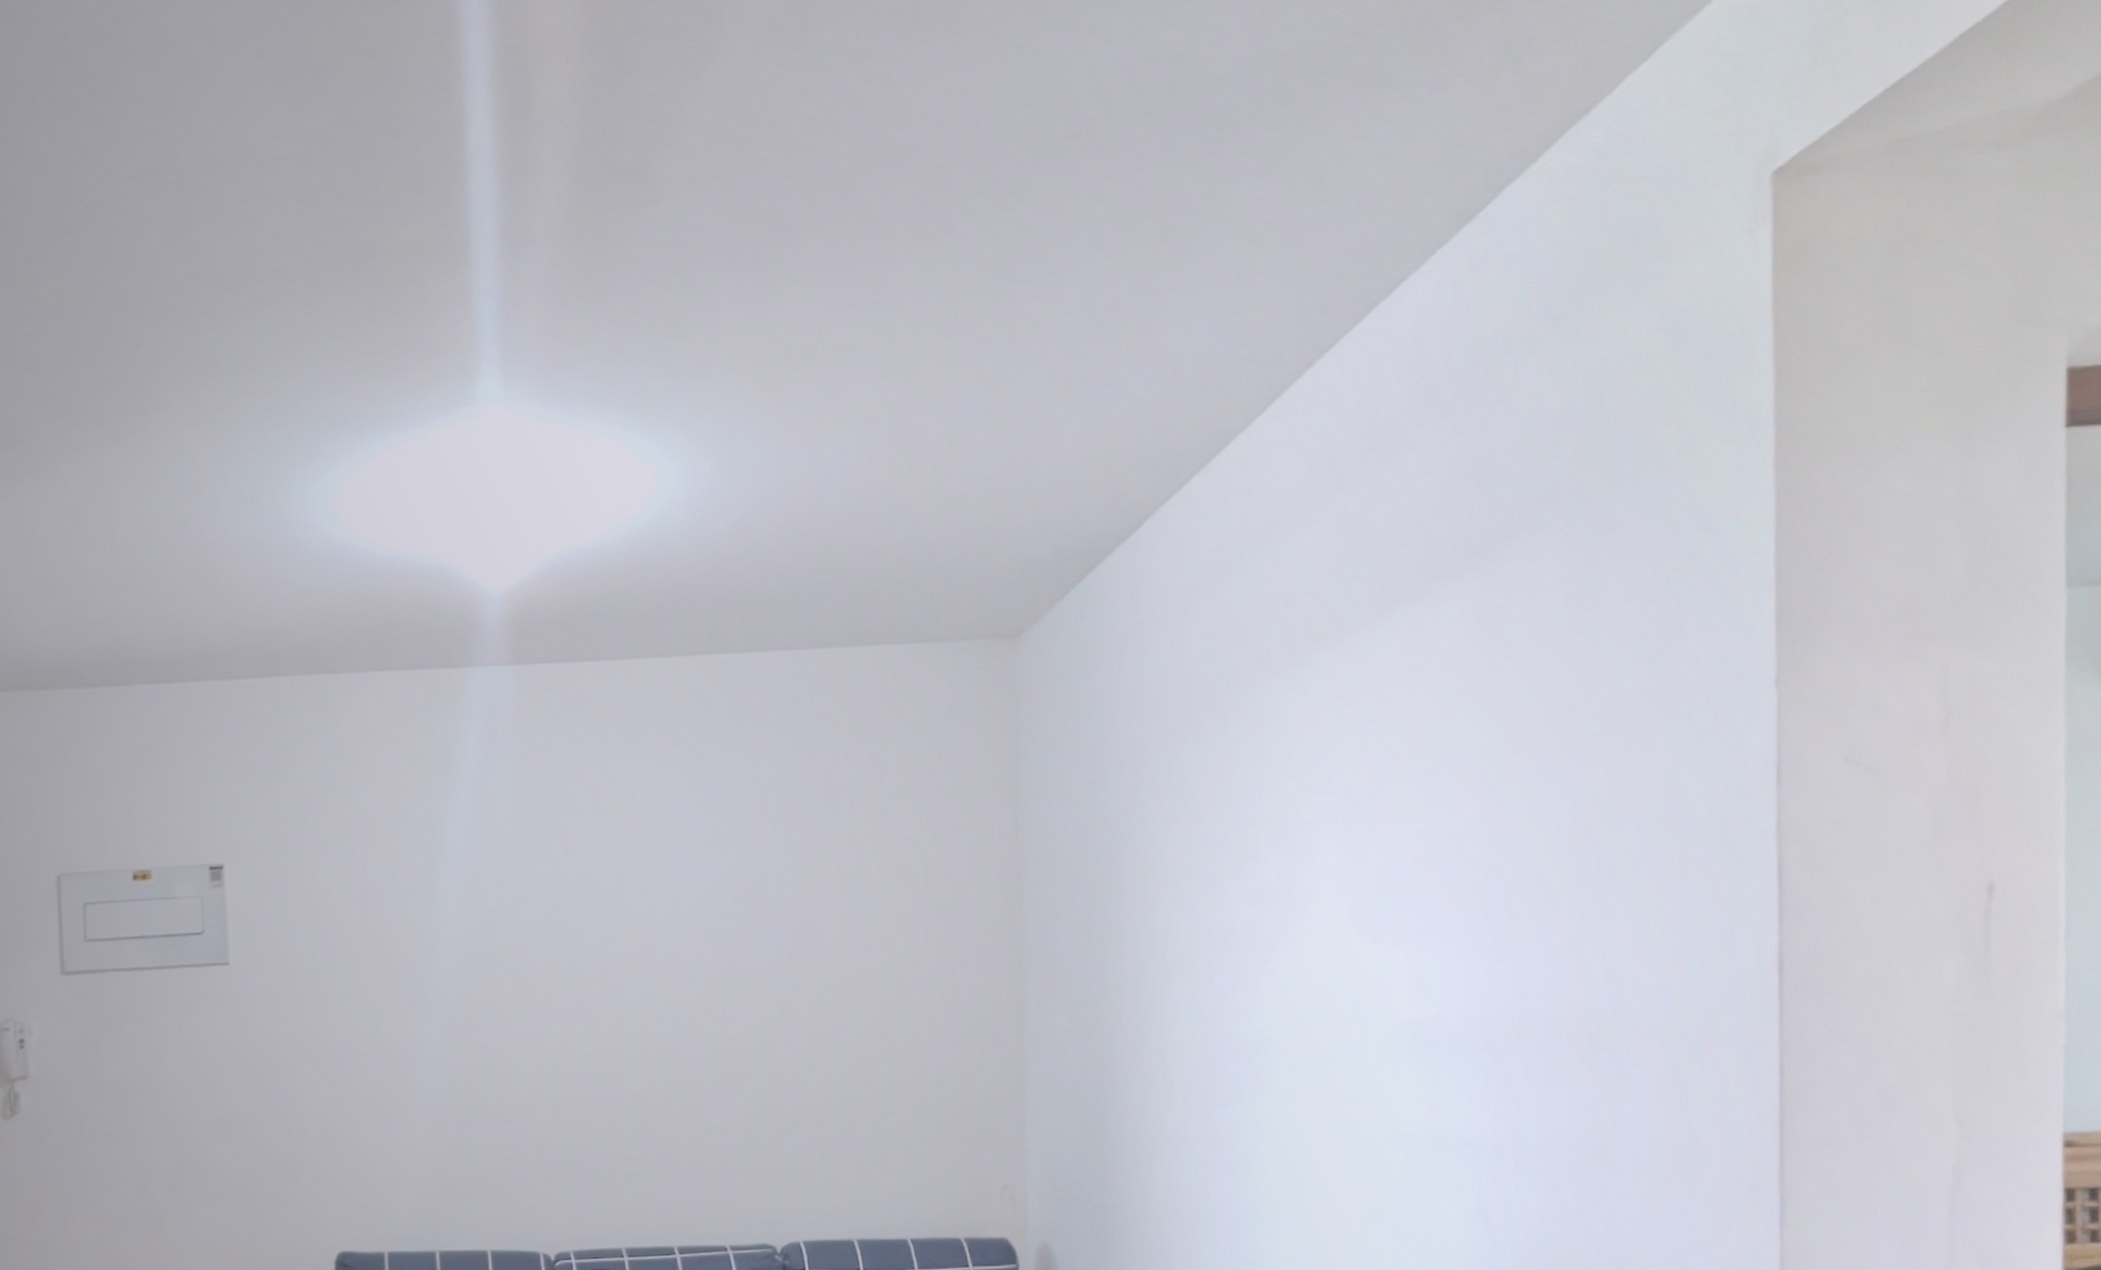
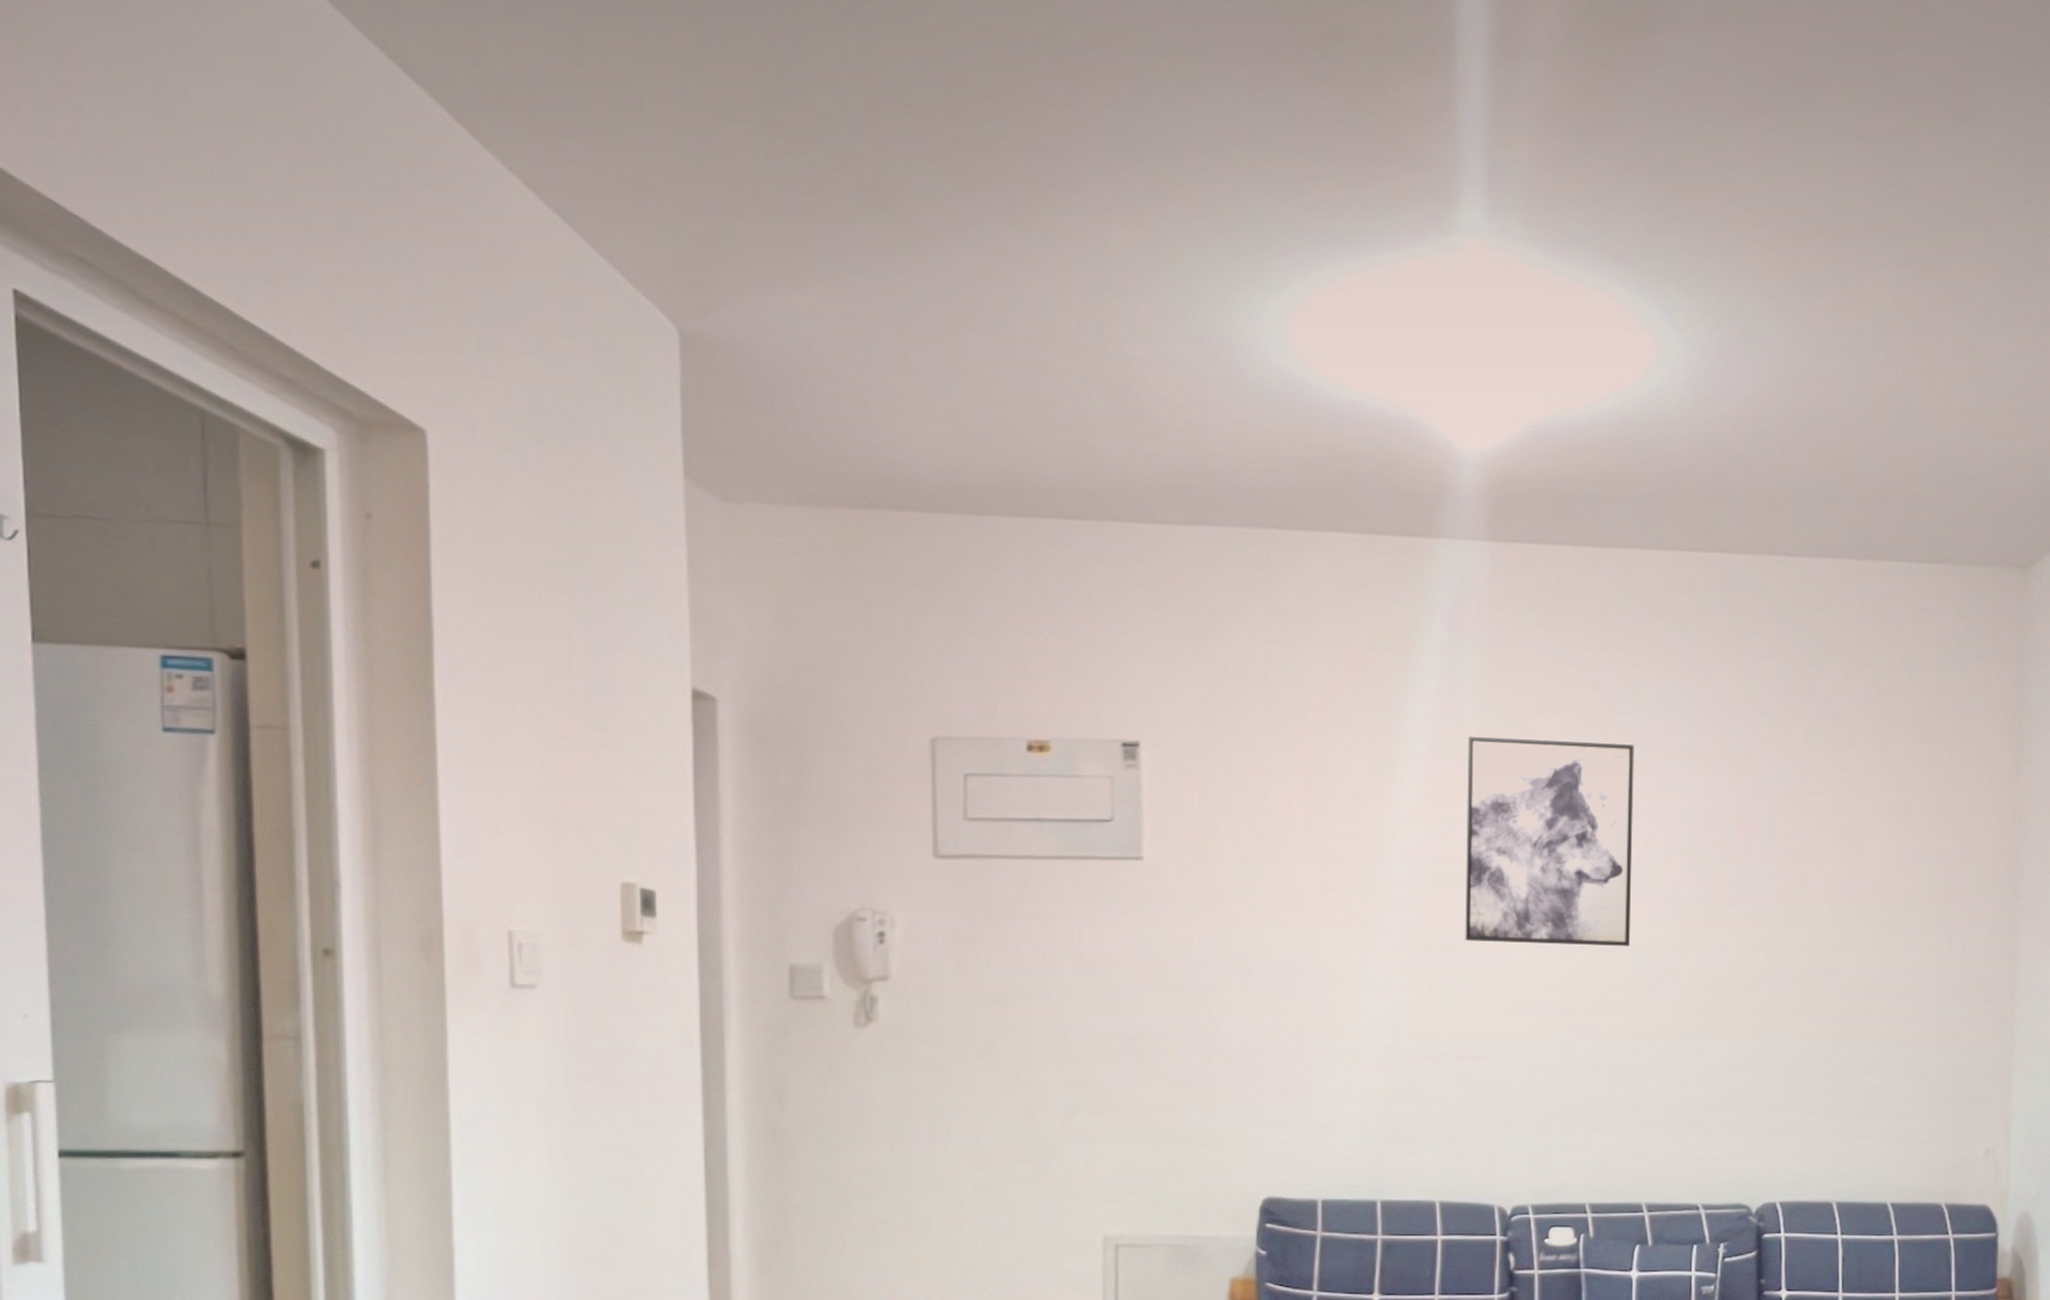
wall art: none [502,832,653,1018] -> present [1465,736,1635,946]

